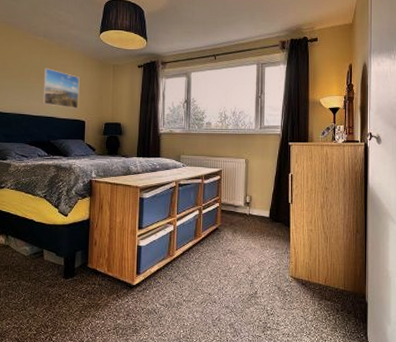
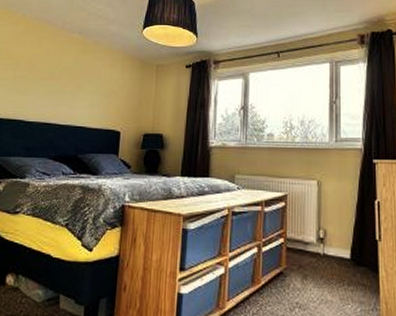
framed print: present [42,68,80,110] -> none [72,69,117,118]

